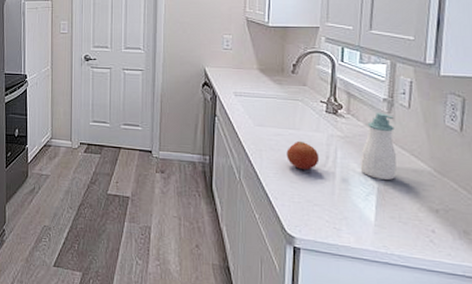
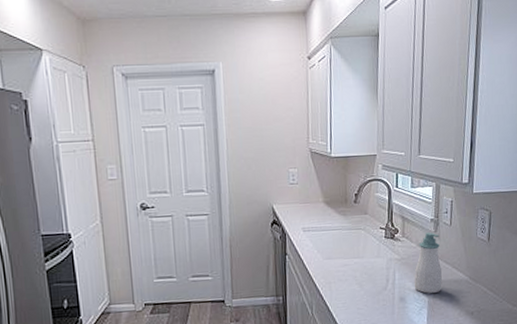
fruit: present [286,140,320,171] -> none [353,268,381,296]

